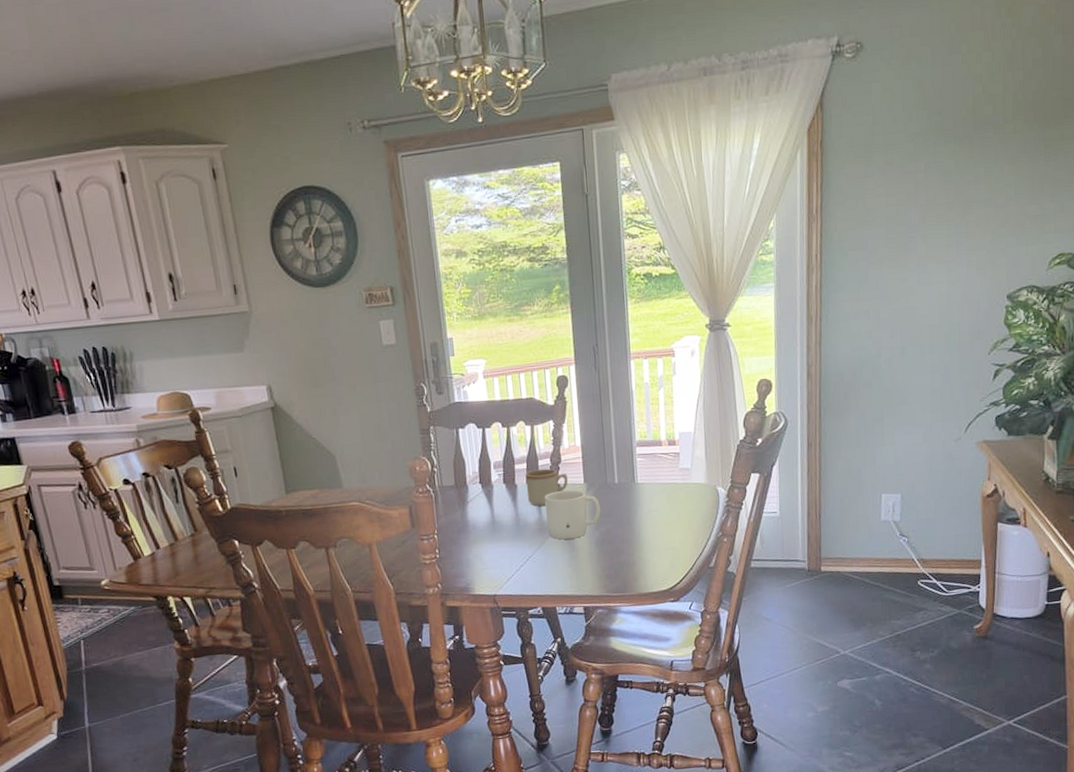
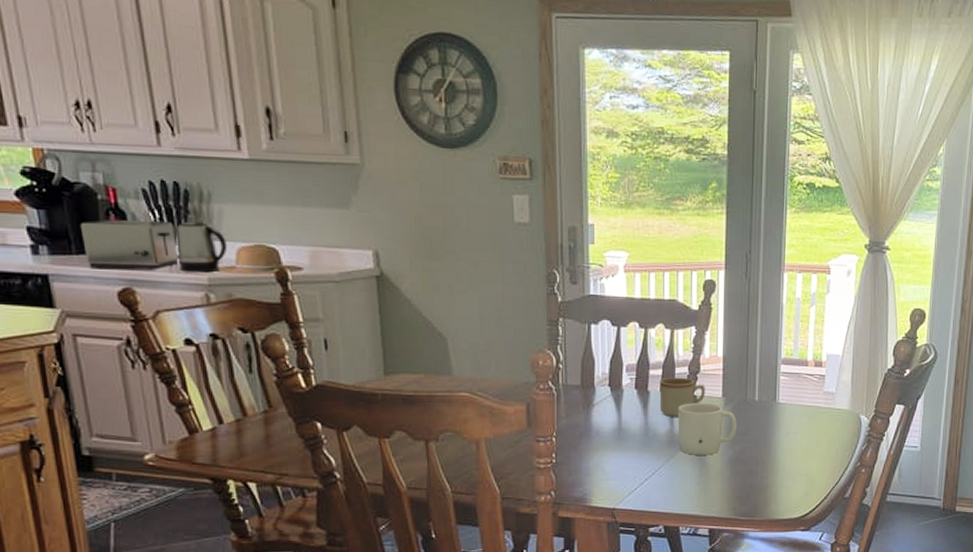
toaster: none [35,382,113,429] -> present [80,219,179,270]
kettle: none [105,378,149,423] -> present [172,221,227,273]

